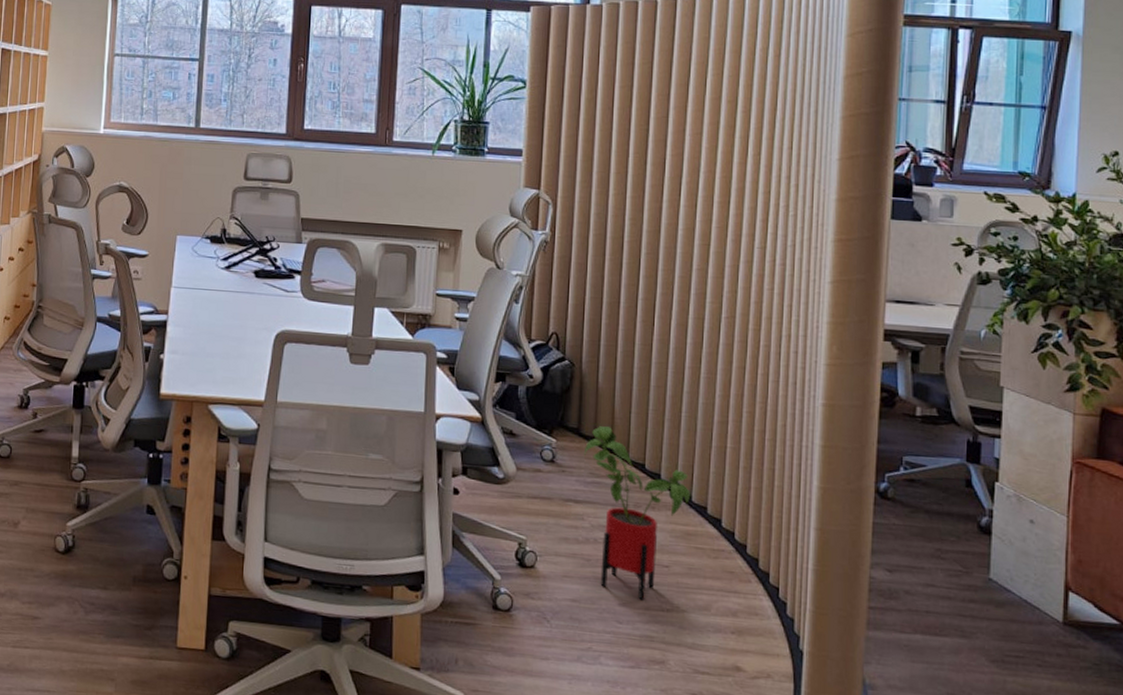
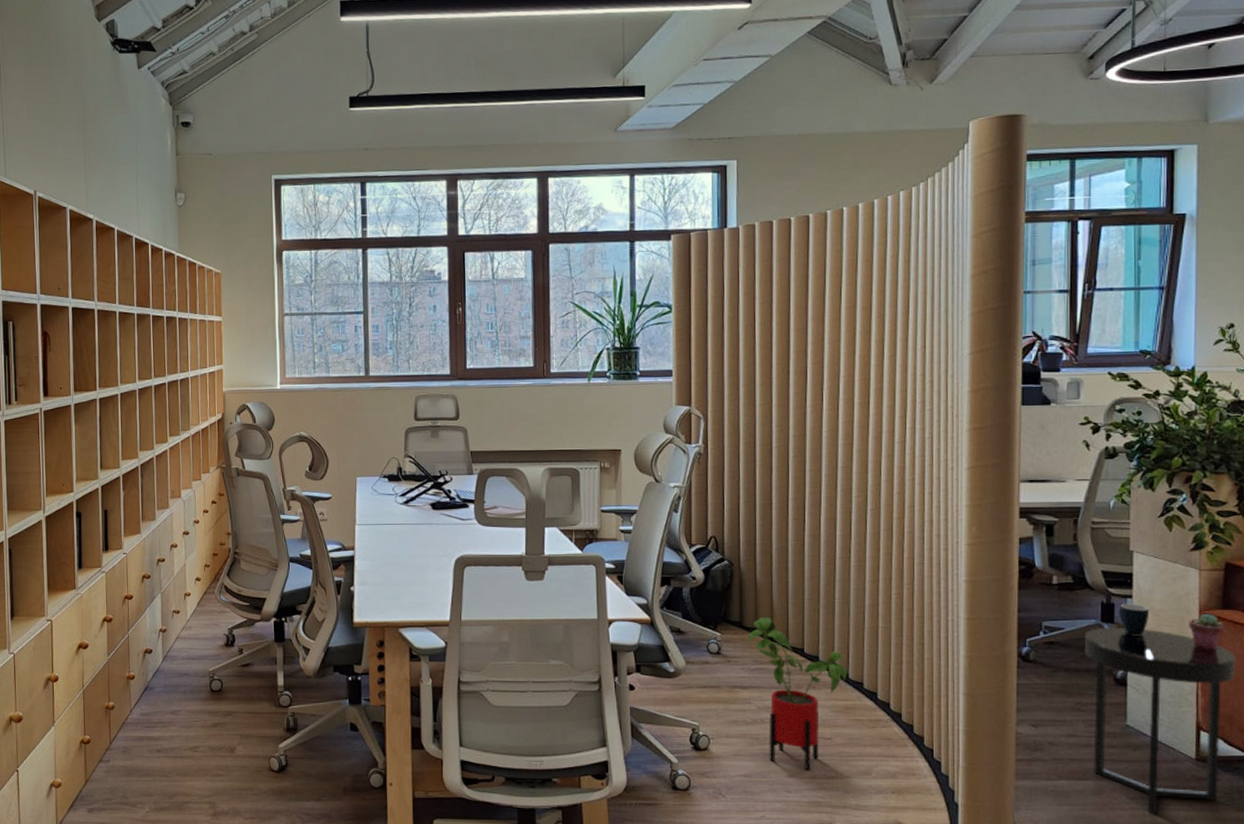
side table: none [947,468,1110,682] -> present [1084,627,1236,815]
mug: none [985,443,1019,480] -> present [1119,603,1150,635]
potted succulent: none [1060,461,1099,504] -> present [1189,613,1225,650]

